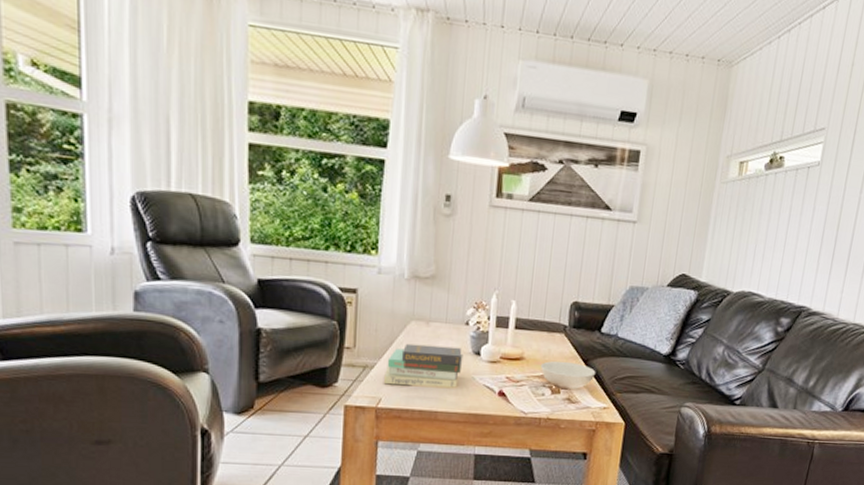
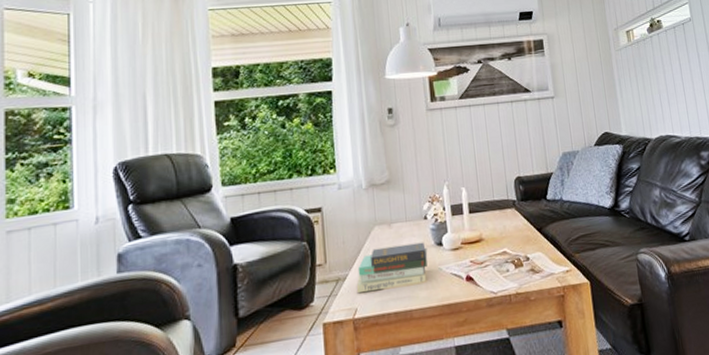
bowl: present [540,361,596,390] -> none [499,233,552,262]

